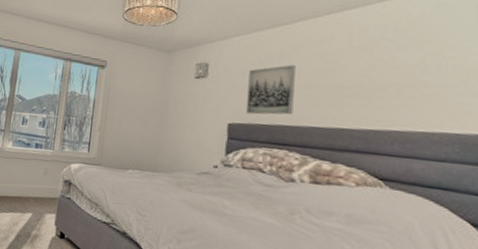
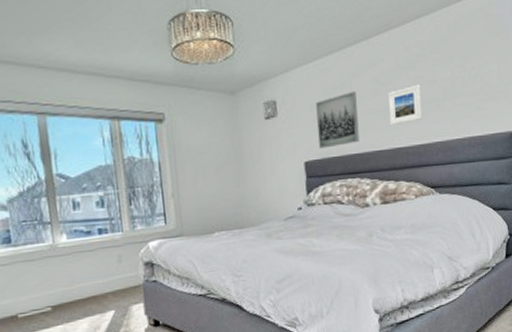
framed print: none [332,66,376,105] -> present [387,84,422,126]

